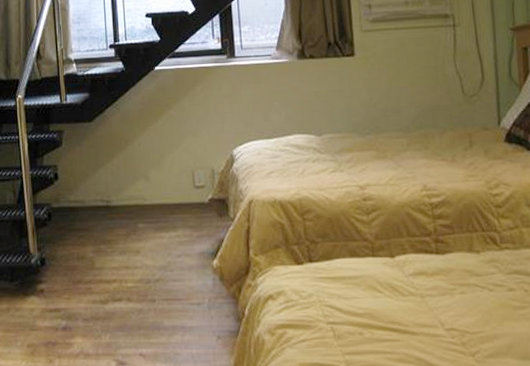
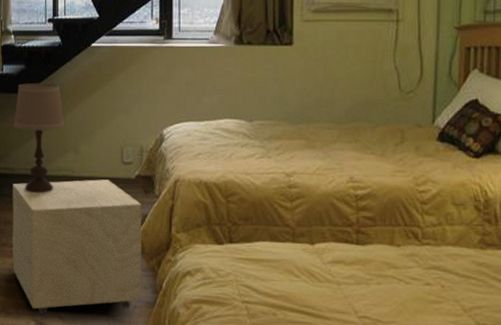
table lamp: none [81,110,133,225] -> present [14,82,64,193]
nightstand: none [84,205,224,355] -> present [12,179,142,316]

